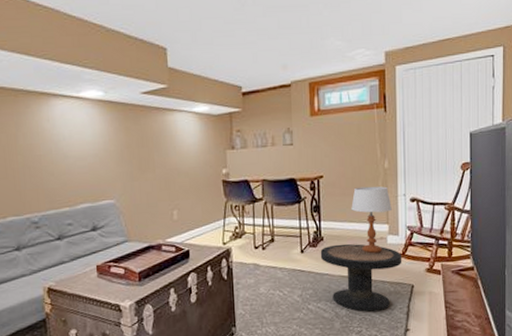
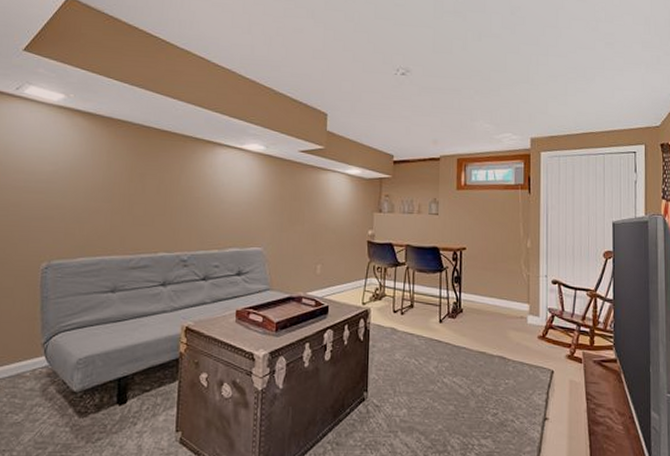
side table: present [320,243,402,312] -> none [458,318,542,394]
table lamp: present [351,186,392,254] -> none [492,263,533,333]

